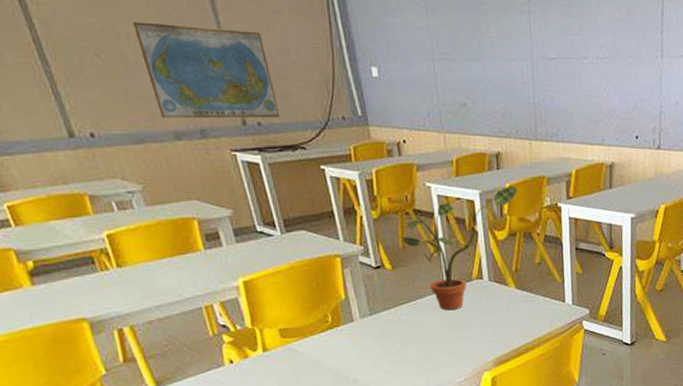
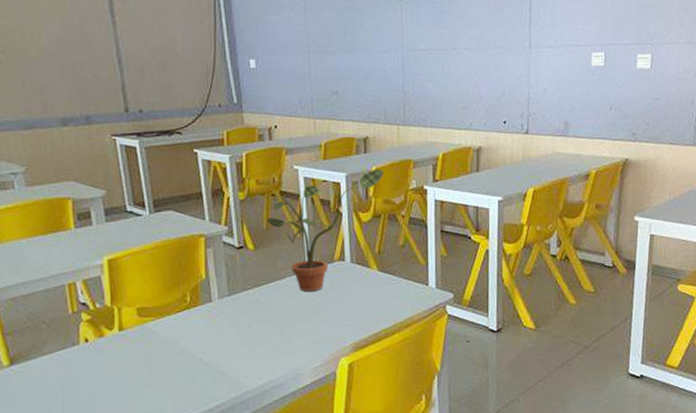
world map: present [132,22,280,118] -> none [38,23,161,106]

